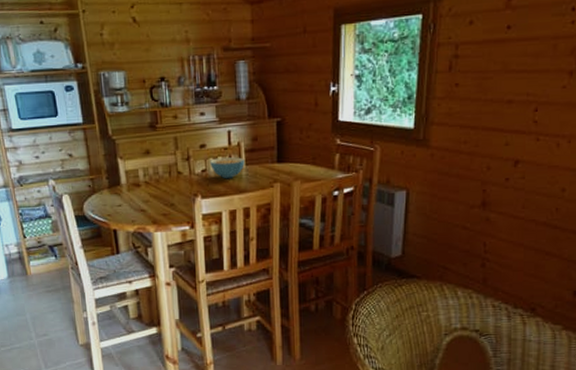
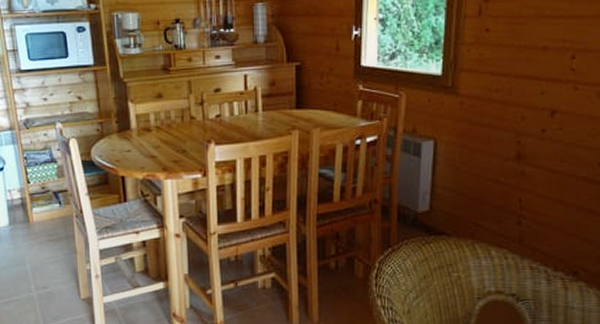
cereal bowl: present [210,157,245,179] -> none [225,102,261,125]

